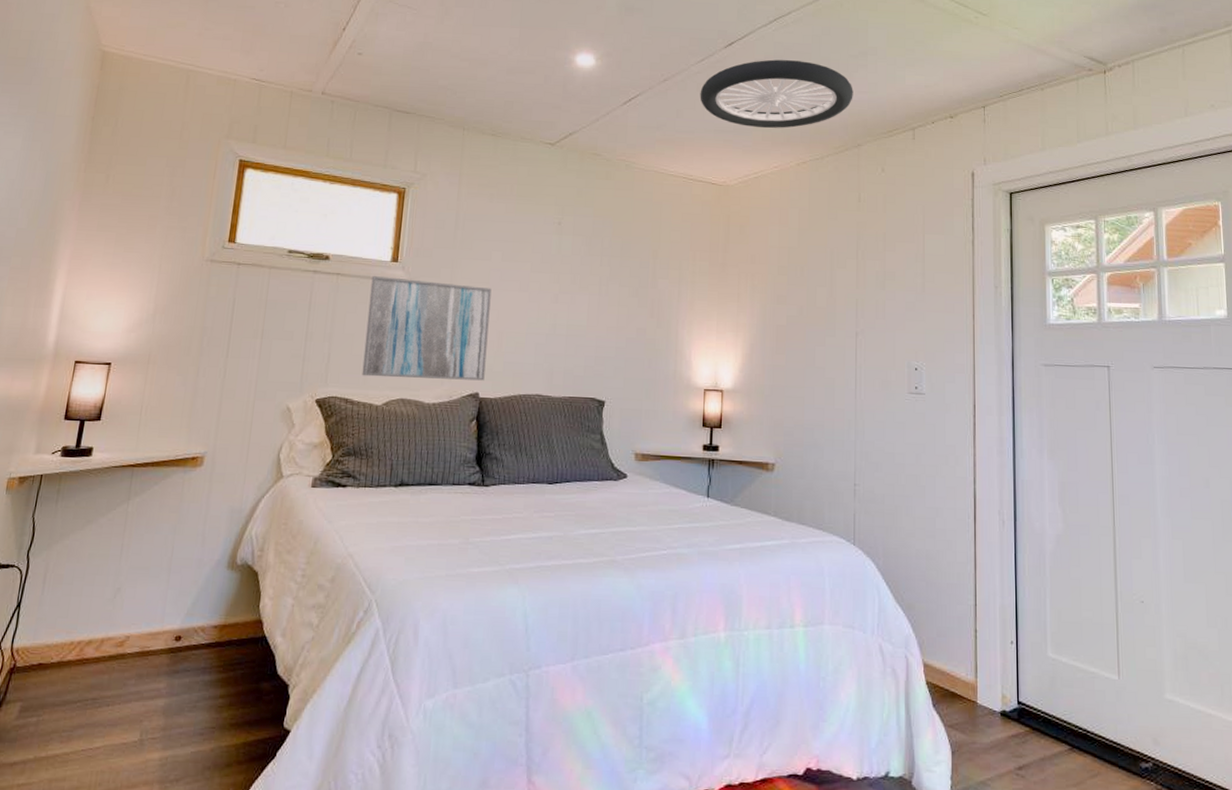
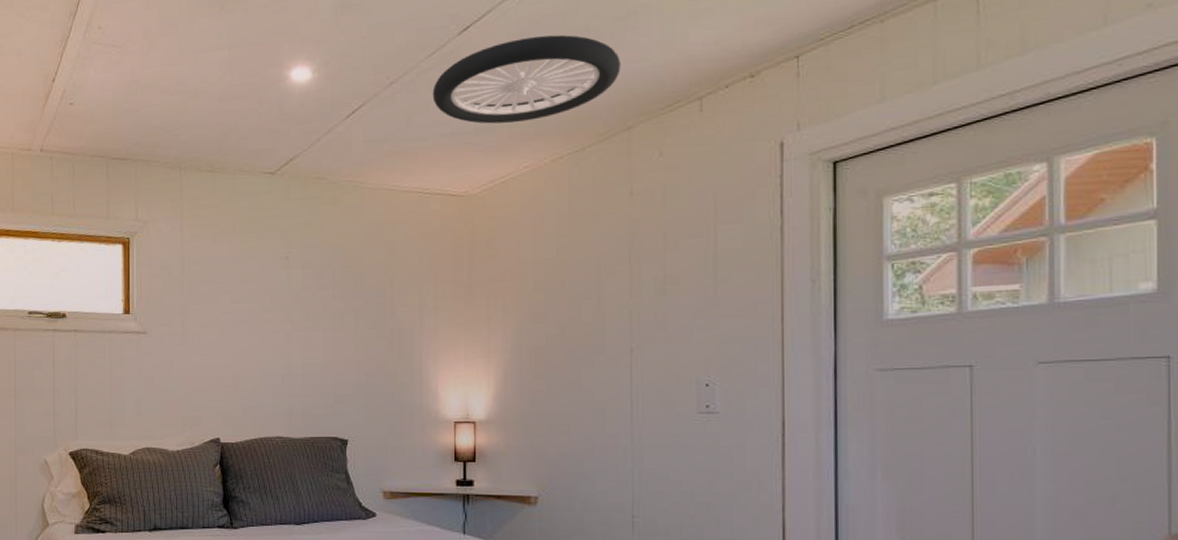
wall art: present [362,276,492,381] -> none [107,329,224,428]

